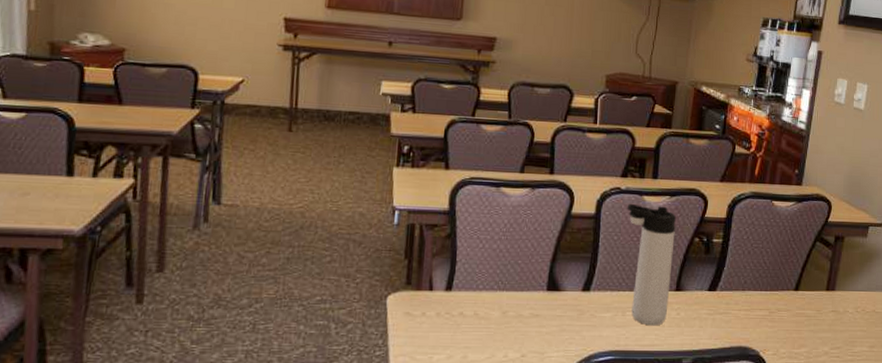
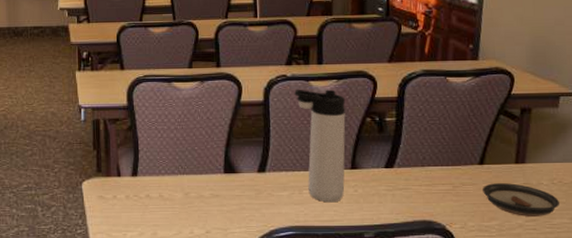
saucer: none [796,310,861,344] -> present [483,183,559,216]

